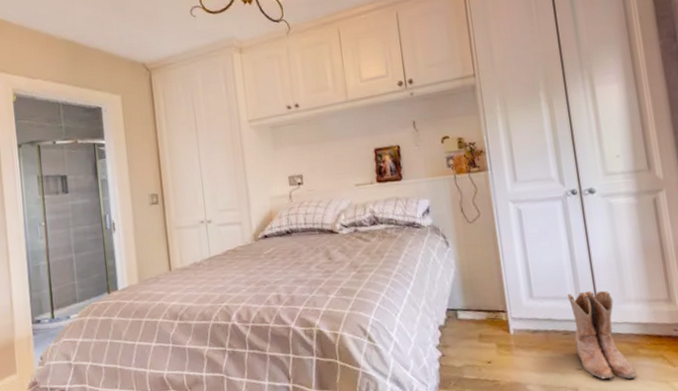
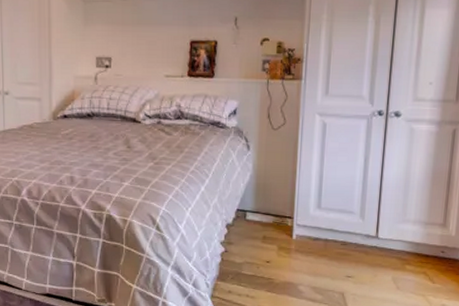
boots: present [567,290,637,379] -> none [349,208,399,289]

